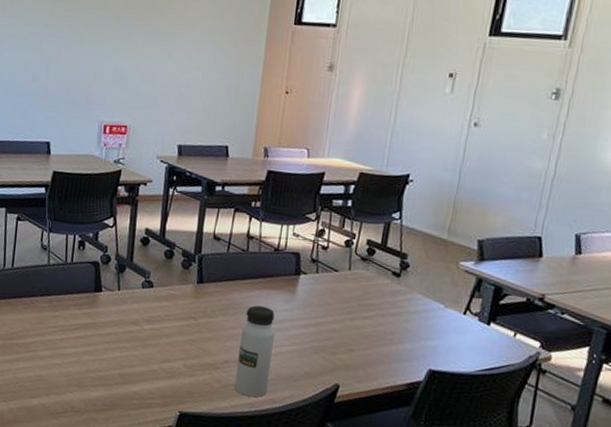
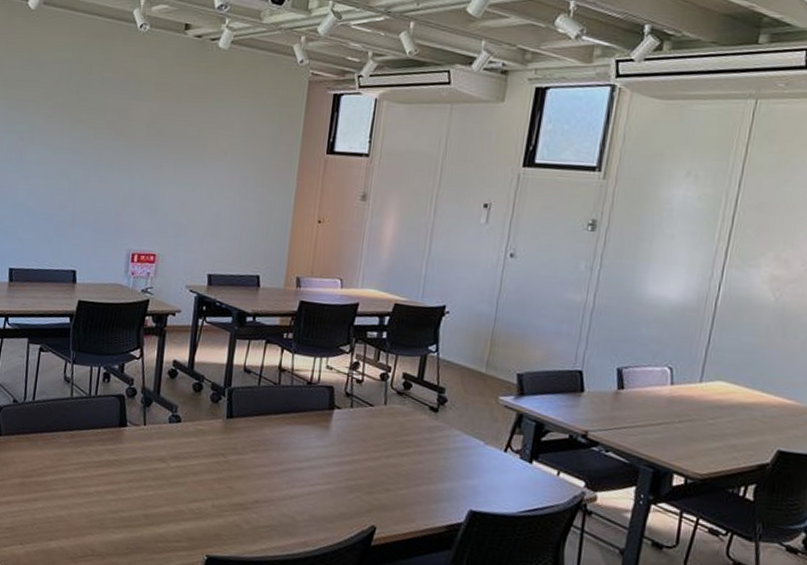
water bottle: present [235,305,276,398] -> none [266,442,309,541]

